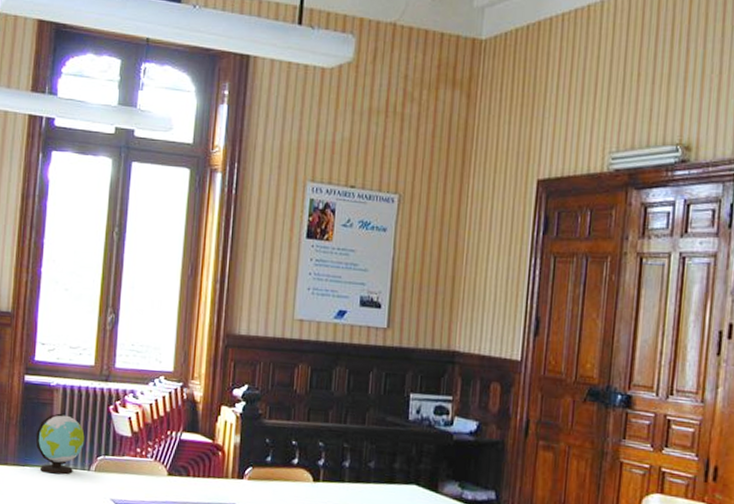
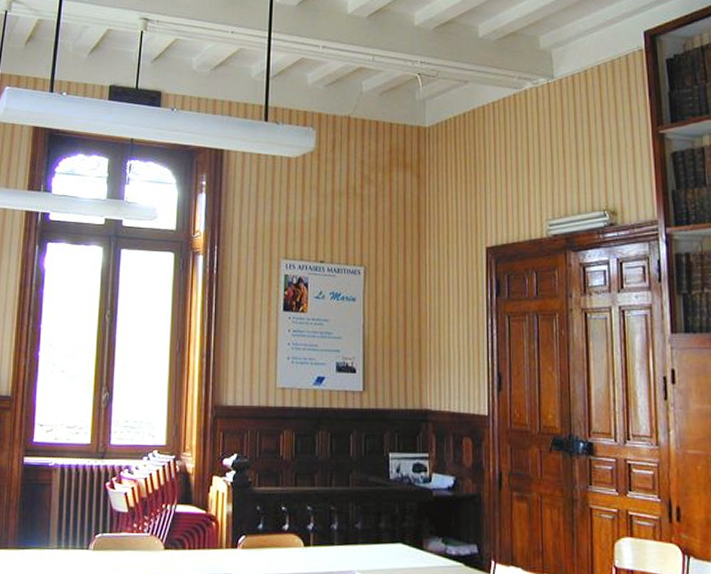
globe: present [36,413,85,475] -> none [35,493,83,555]

